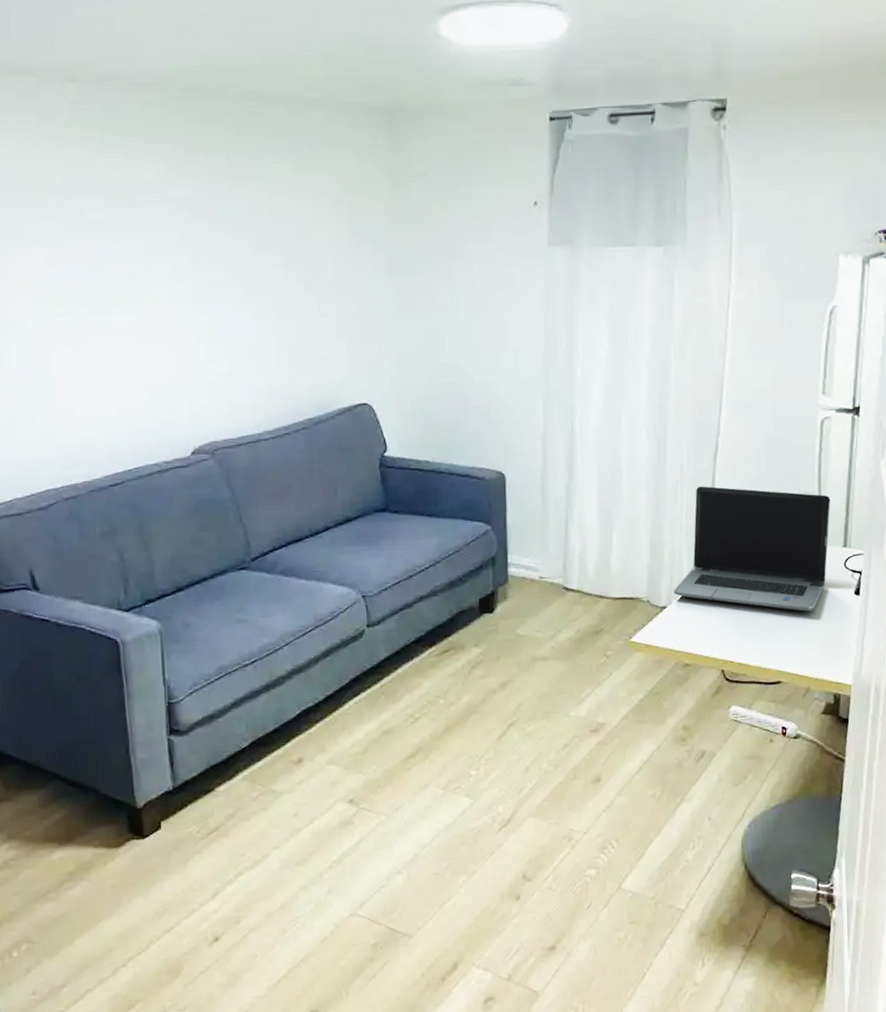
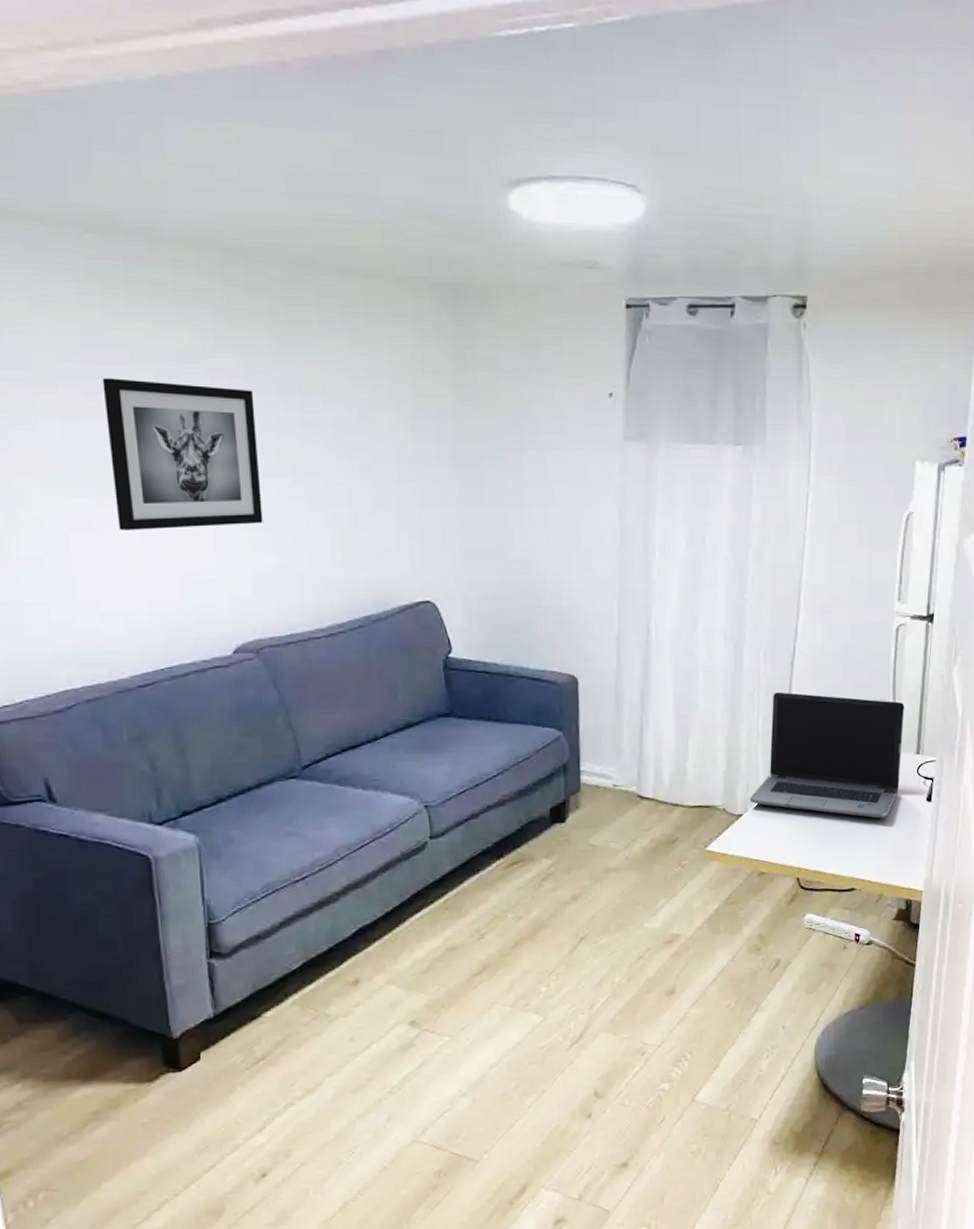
wall art: none [80,209,218,345] -> present [102,378,263,530]

